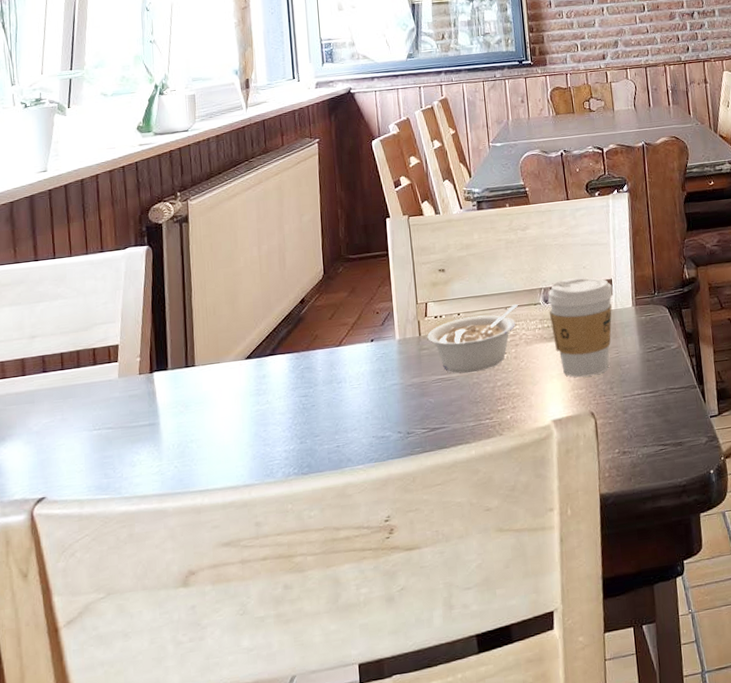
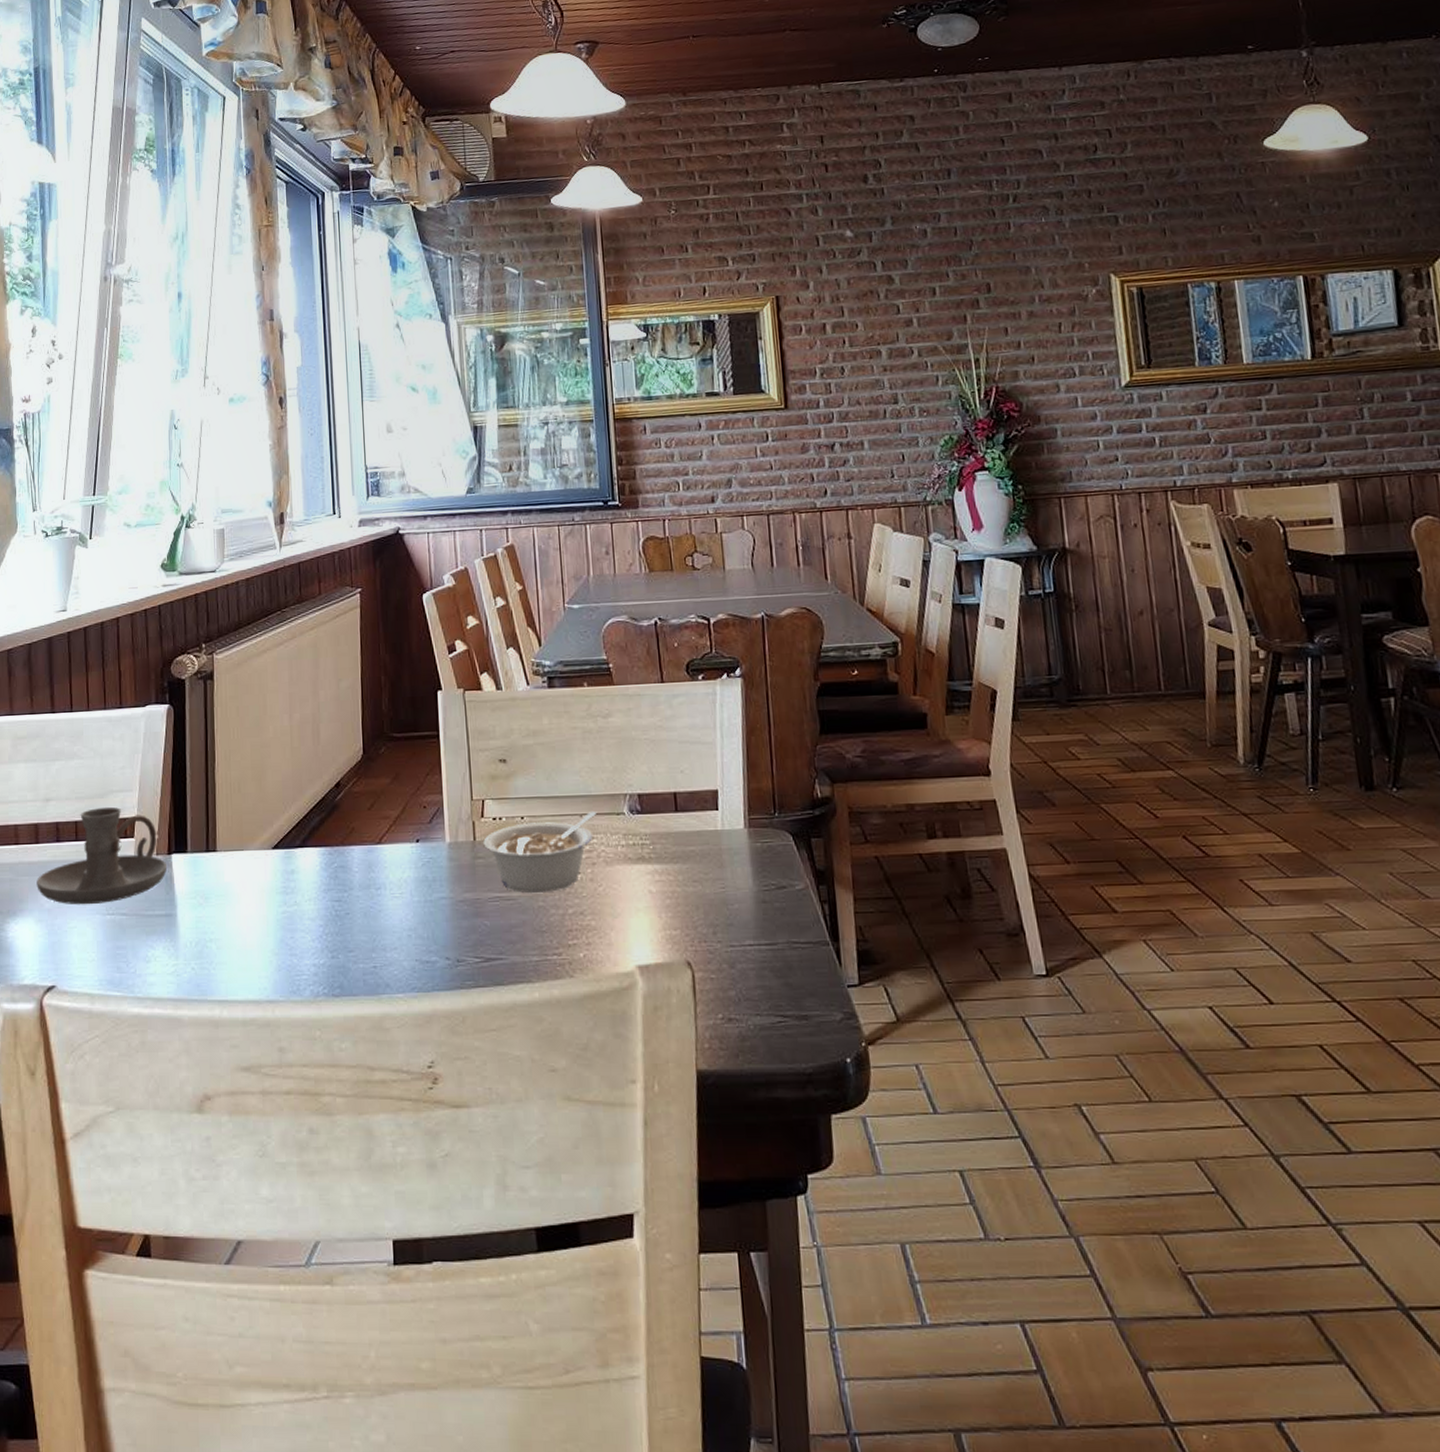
candle holder: none [24,337,150,426] -> present [37,807,168,905]
coffee cup: present [547,277,614,378] -> none [634,784,720,914]

